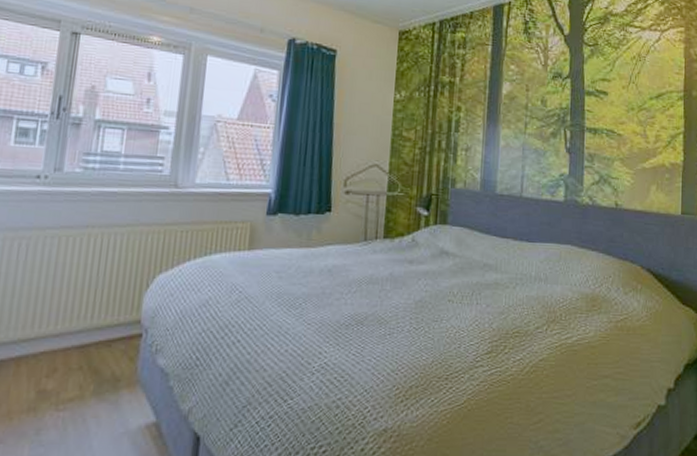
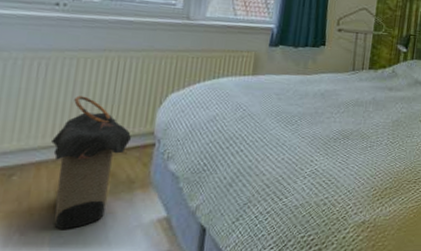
laundry hamper: none [32,279,116,436] -> present [51,95,131,229]

